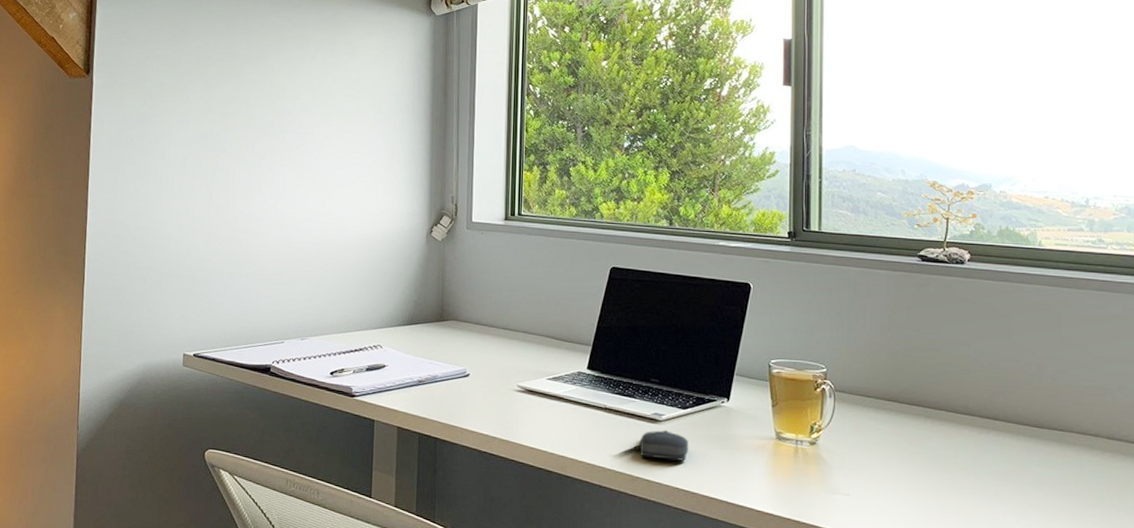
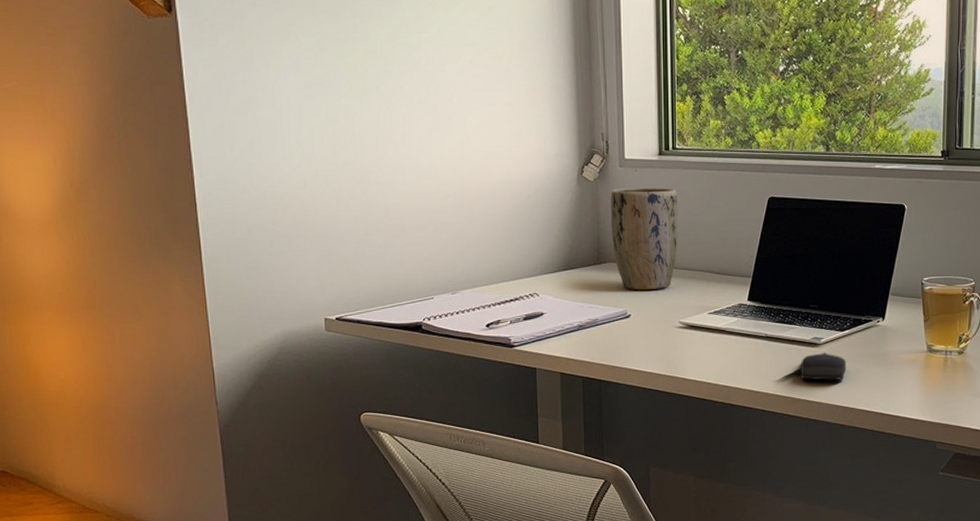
plant pot: none [455,249,521,351] -> present [610,187,678,291]

